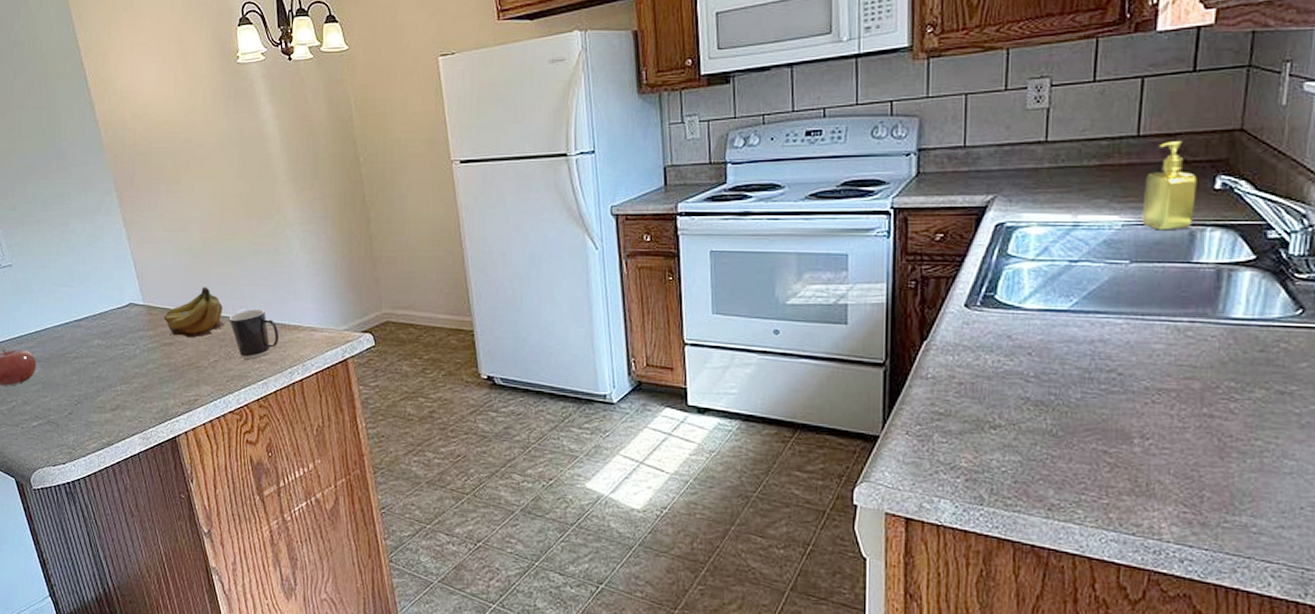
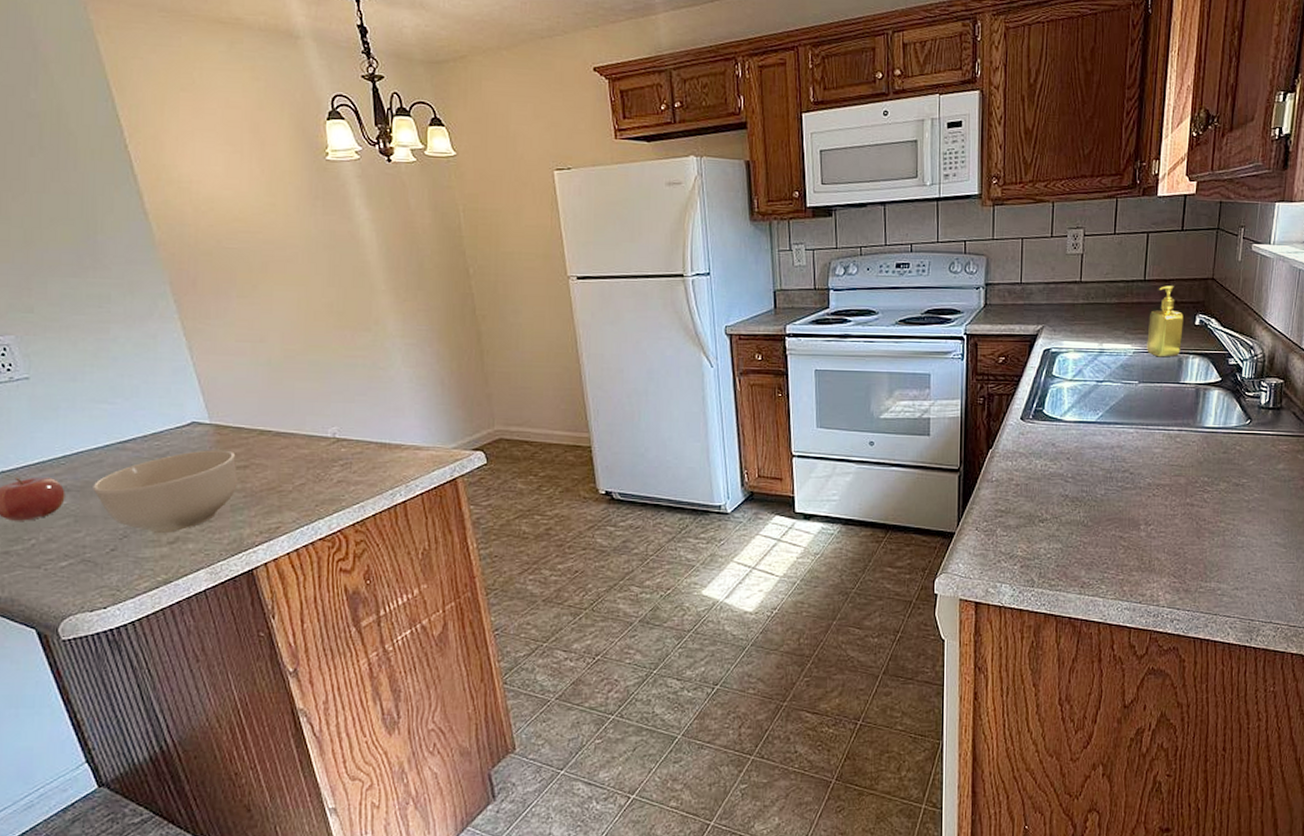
bowl: none [56,328,164,401] -> present [93,450,237,533]
fruit: present [164,287,226,338] -> none [237,403,315,460]
mug: present [229,309,279,359] -> none [318,428,378,481]

